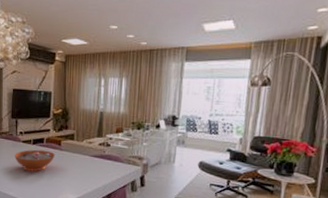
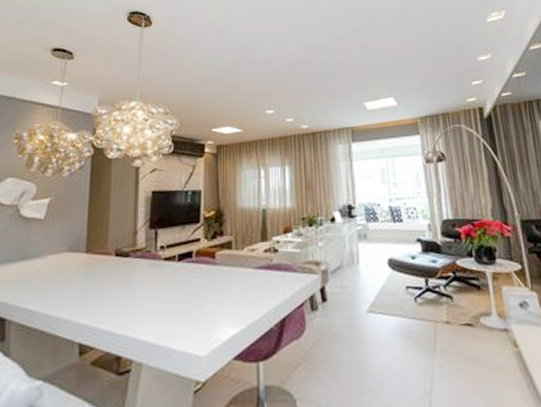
decorative bowl: present [15,149,56,172] -> none [153,267,209,300]

